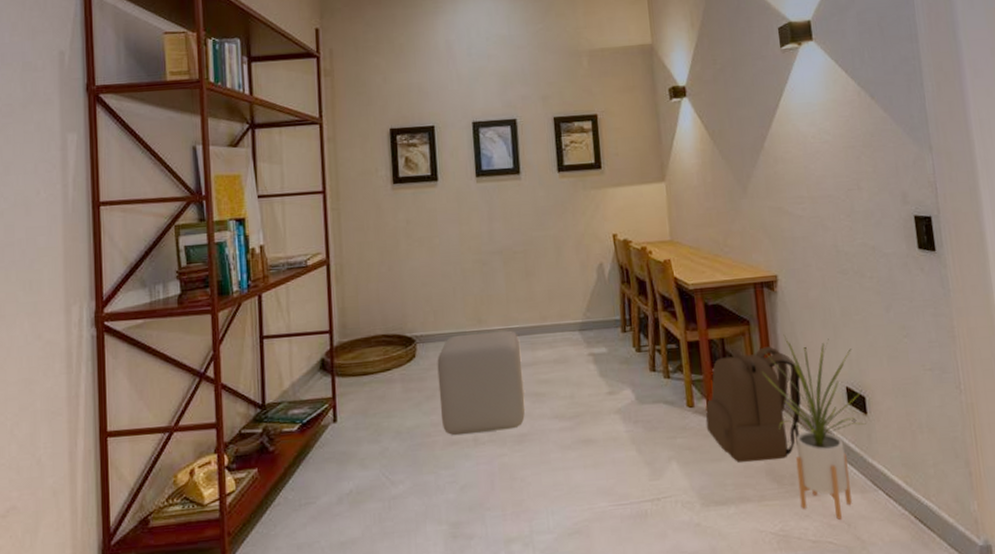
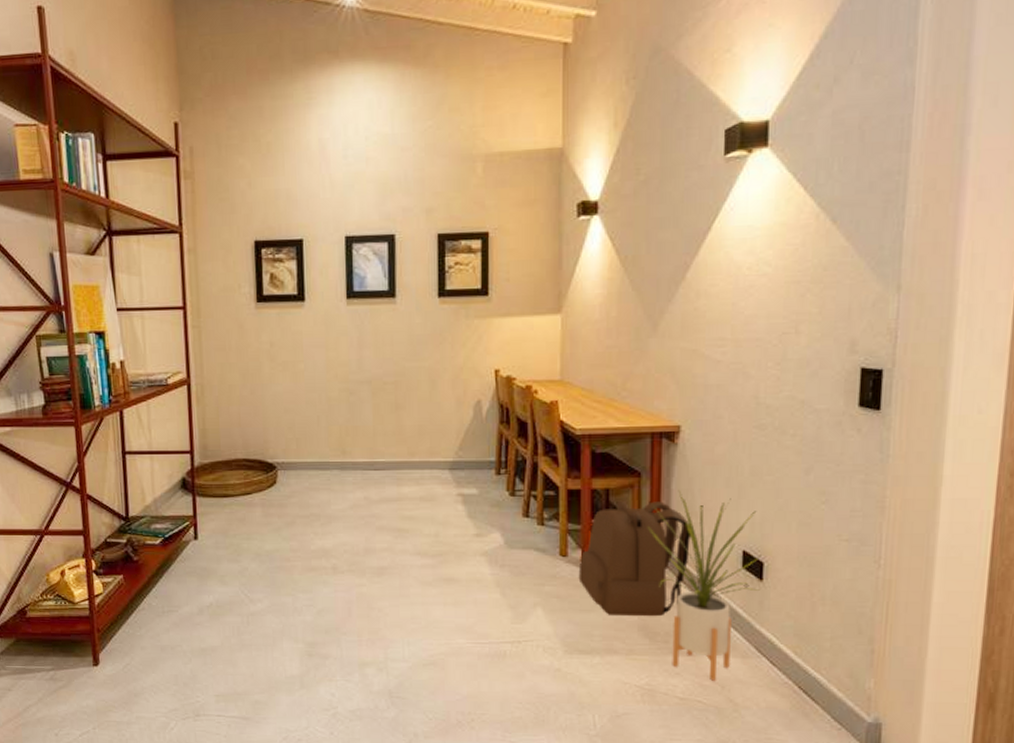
pouf: present [437,330,525,436] -> none [298,464,387,563]

